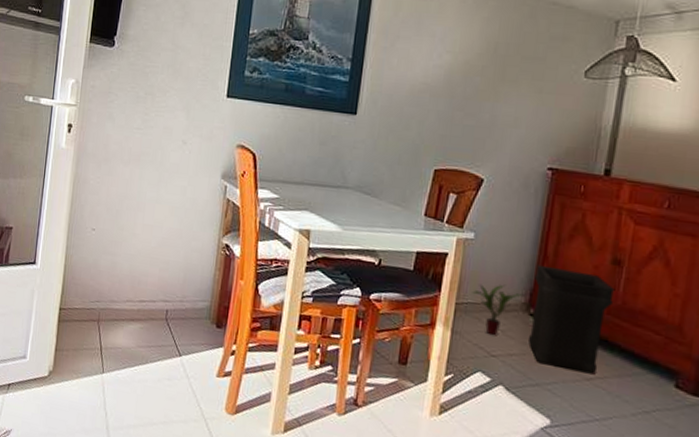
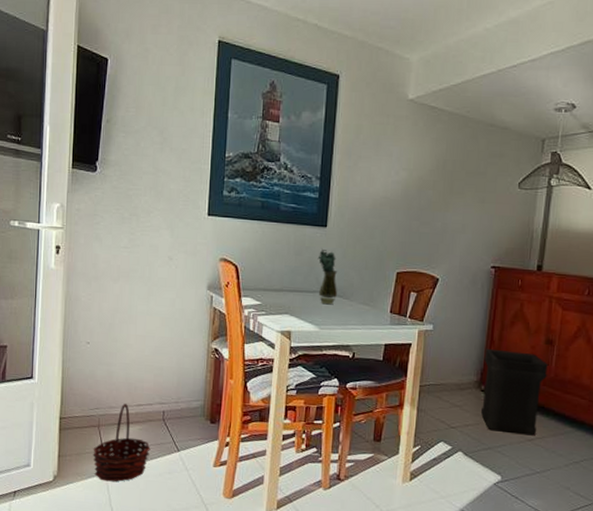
basket: none [90,298,151,385] -> present [93,403,151,483]
vase: none [343,138,367,203] -> present [317,248,338,305]
potted plant: present [472,284,524,335] -> none [433,367,476,410]

